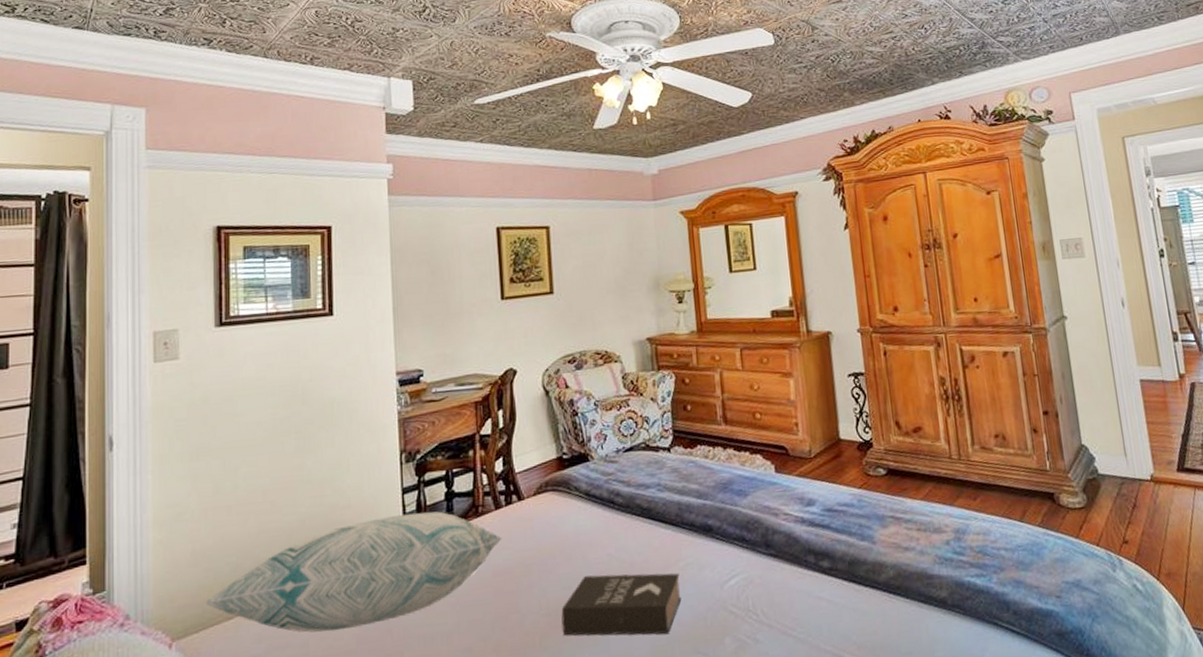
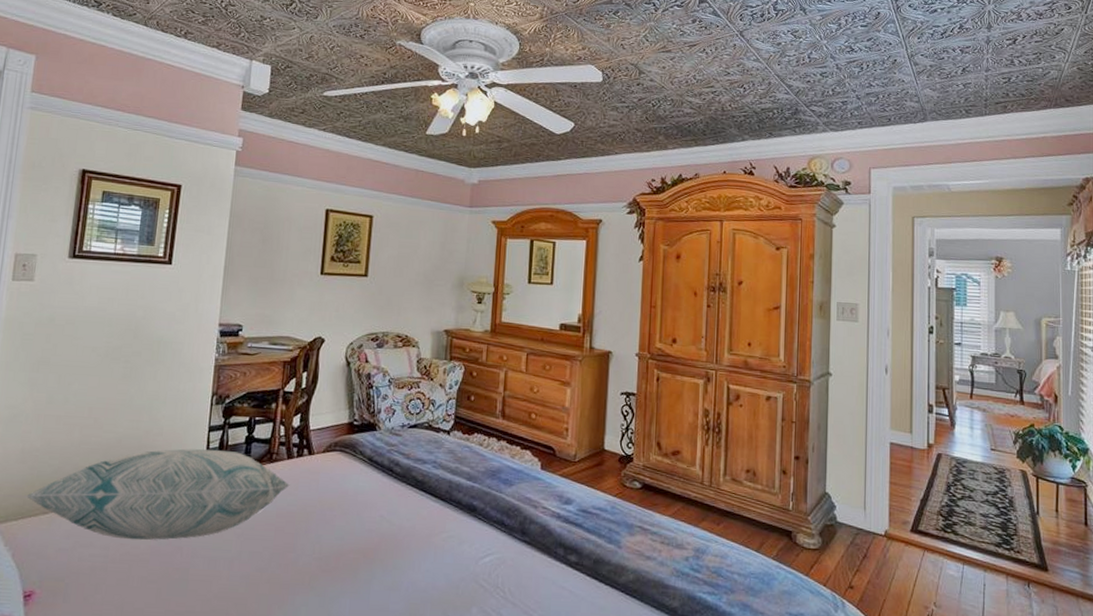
book: present [561,573,682,636] -> none [330,531,441,595]

